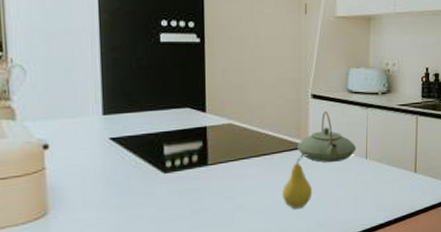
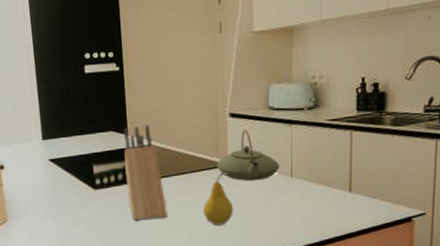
knife block: none [200,102,245,206] -> present [124,124,167,220]

